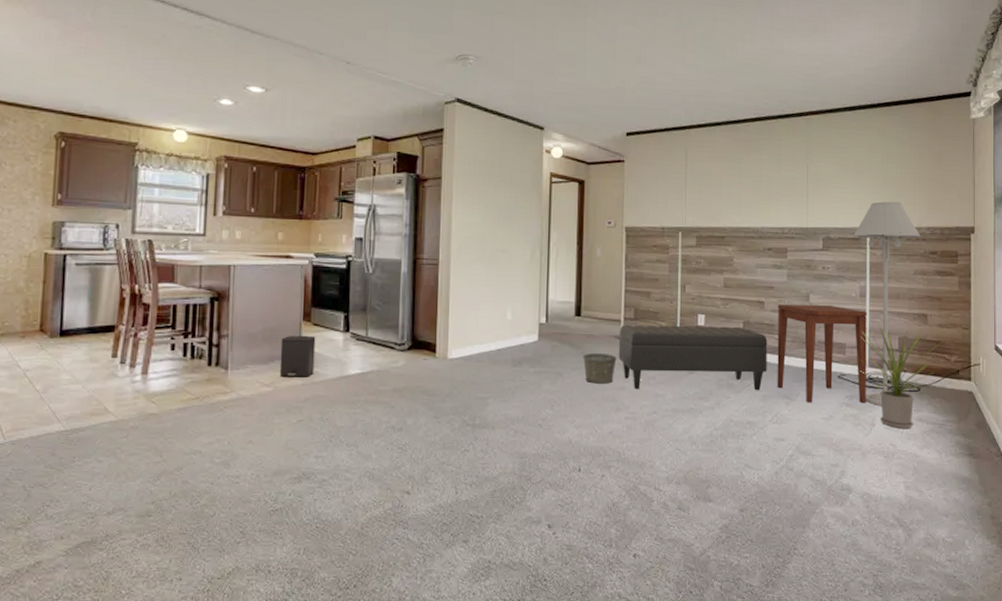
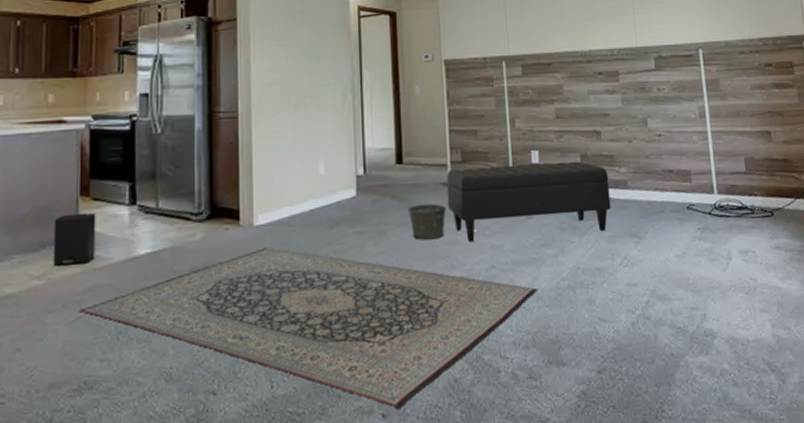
area rug: none [300,378,694,523] -> present [79,247,539,411]
side table: present [777,305,867,404] -> none [615,130,719,240]
house plant: present [851,323,941,429] -> none [697,145,788,260]
floor lamp: present [854,201,921,406] -> none [685,14,754,237]

